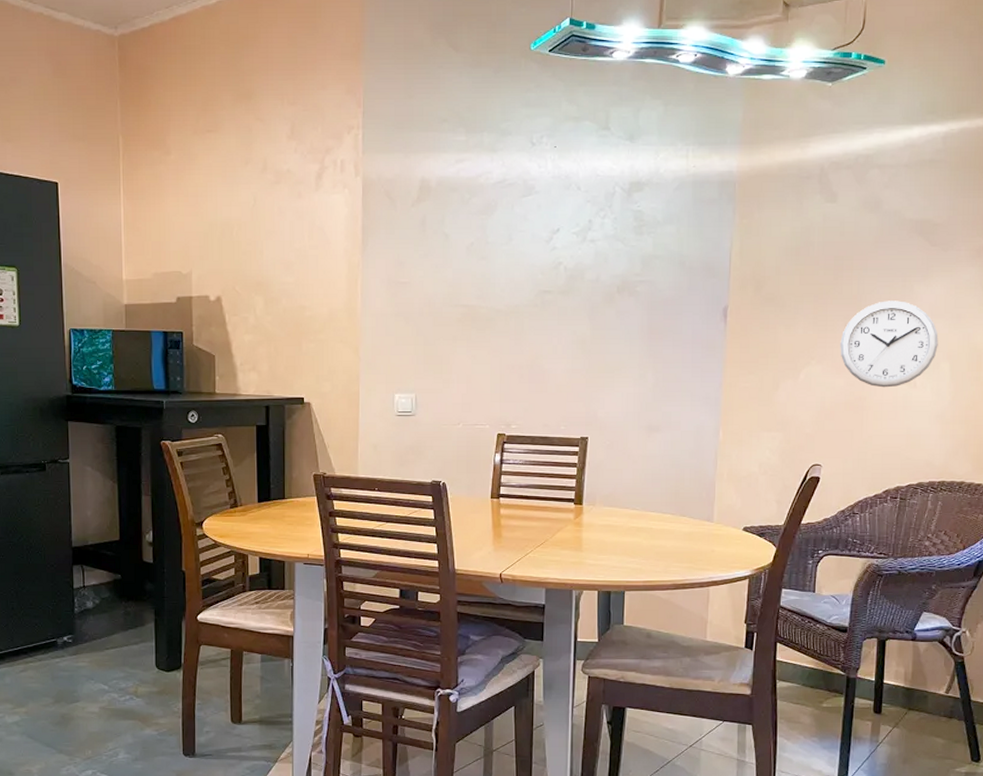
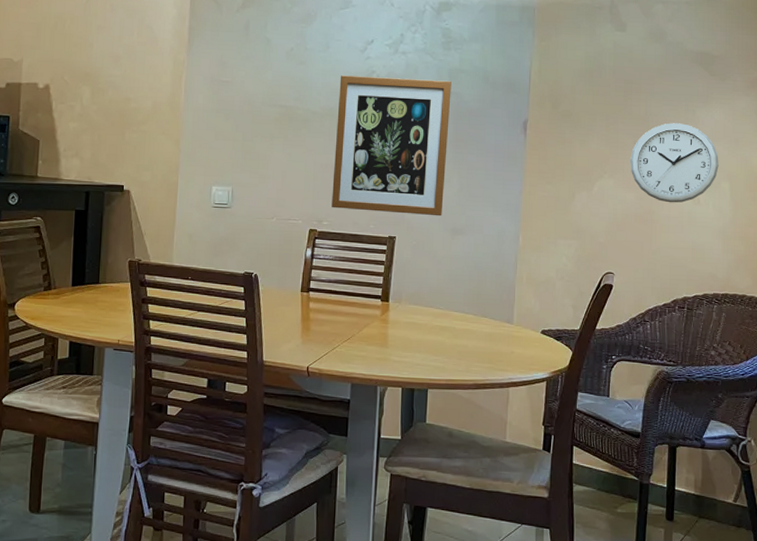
wall art: none [520,268,645,414] -> present [332,75,452,217]

